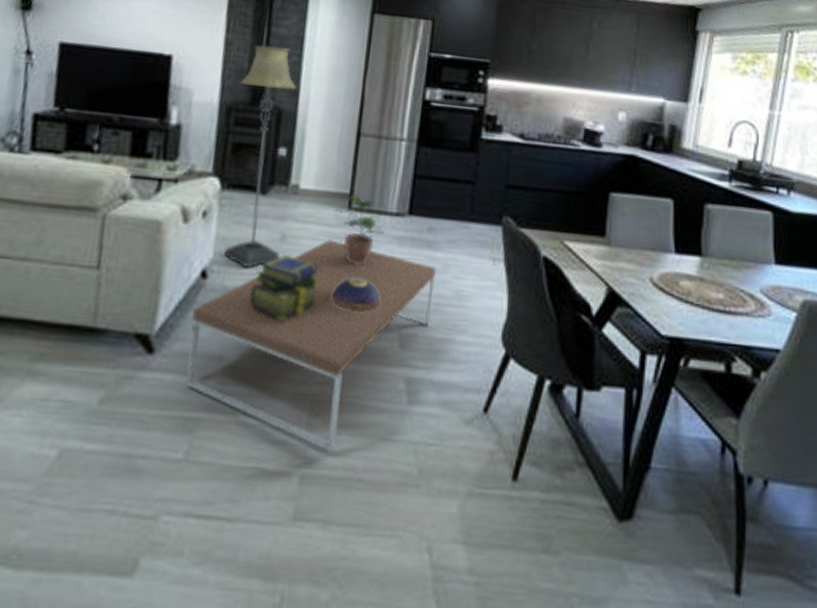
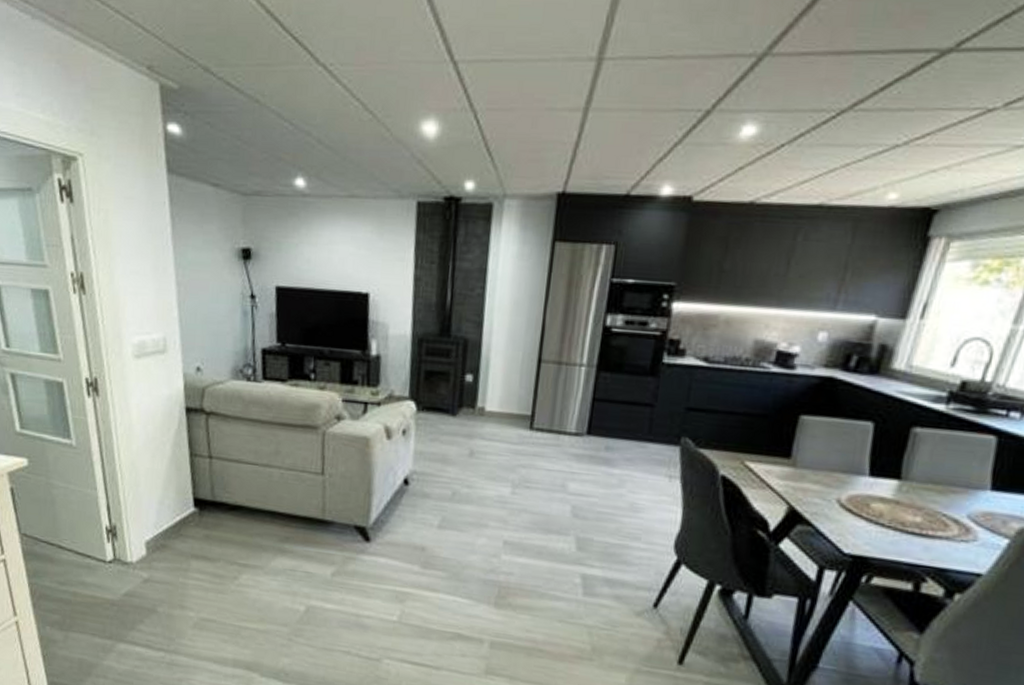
coffee table: present [185,239,436,452] -> none [396,455,612,627]
floor lamp: present [223,45,296,269] -> none [421,279,480,478]
stack of books: present [249,255,320,321] -> none [444,468,504,522]
decorative bowl: present [331,278,381,313] -> none [514,488,560,519]
potted plant: present [334,193,385,265] -> none [516,415,564,479]

